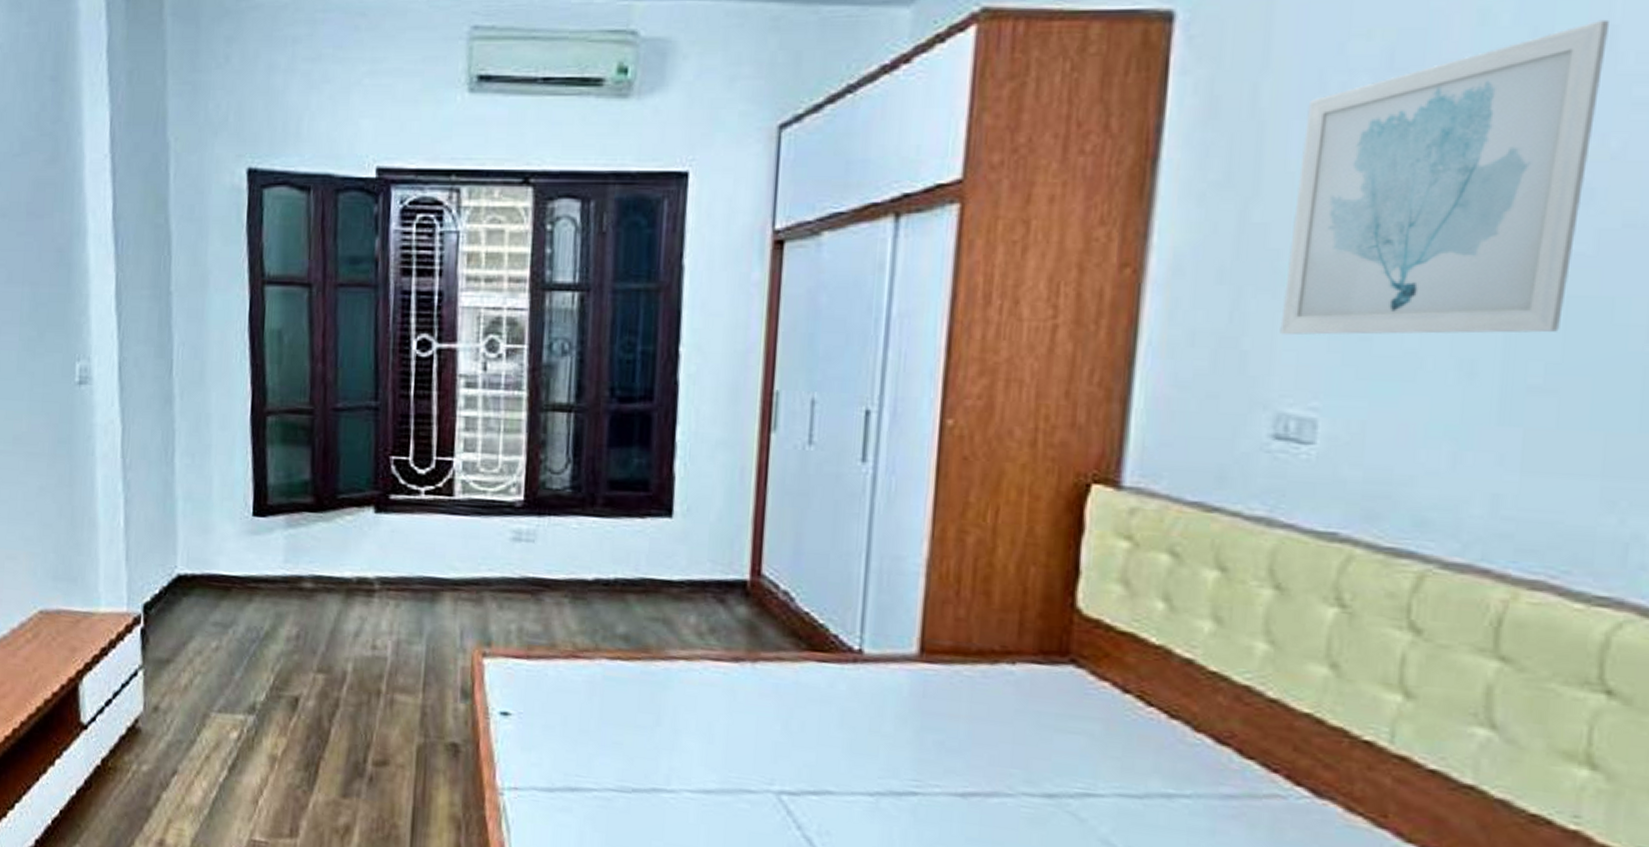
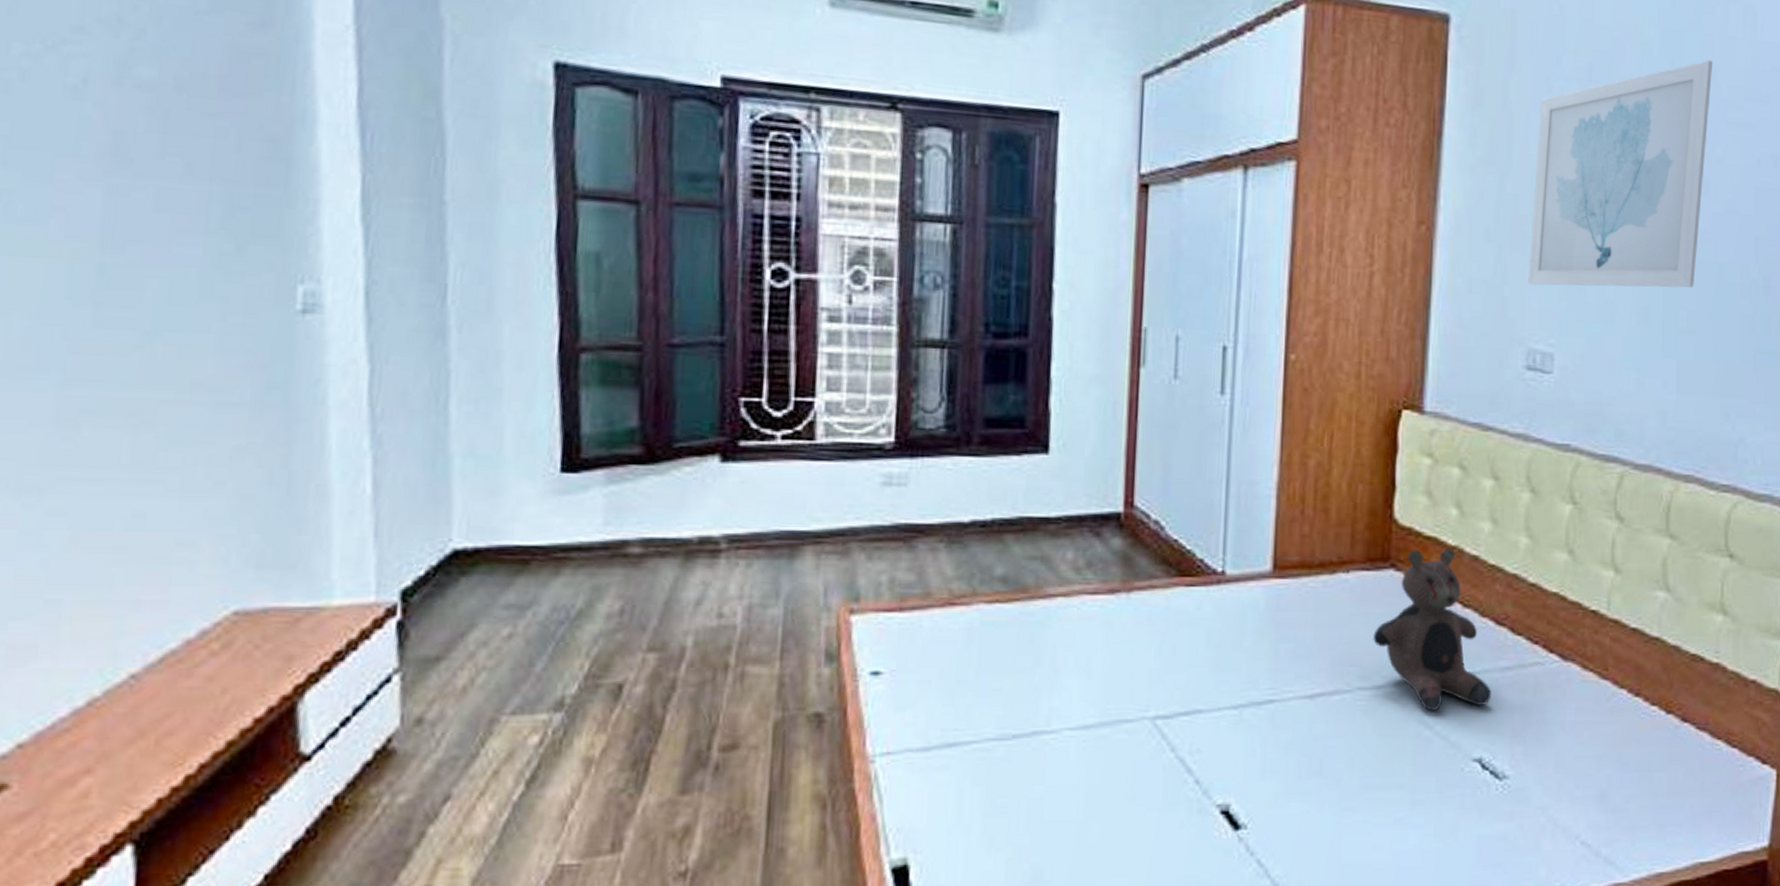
teddy bear: none [1044,644,1208,836] -> present [1373,547,1492,711]

